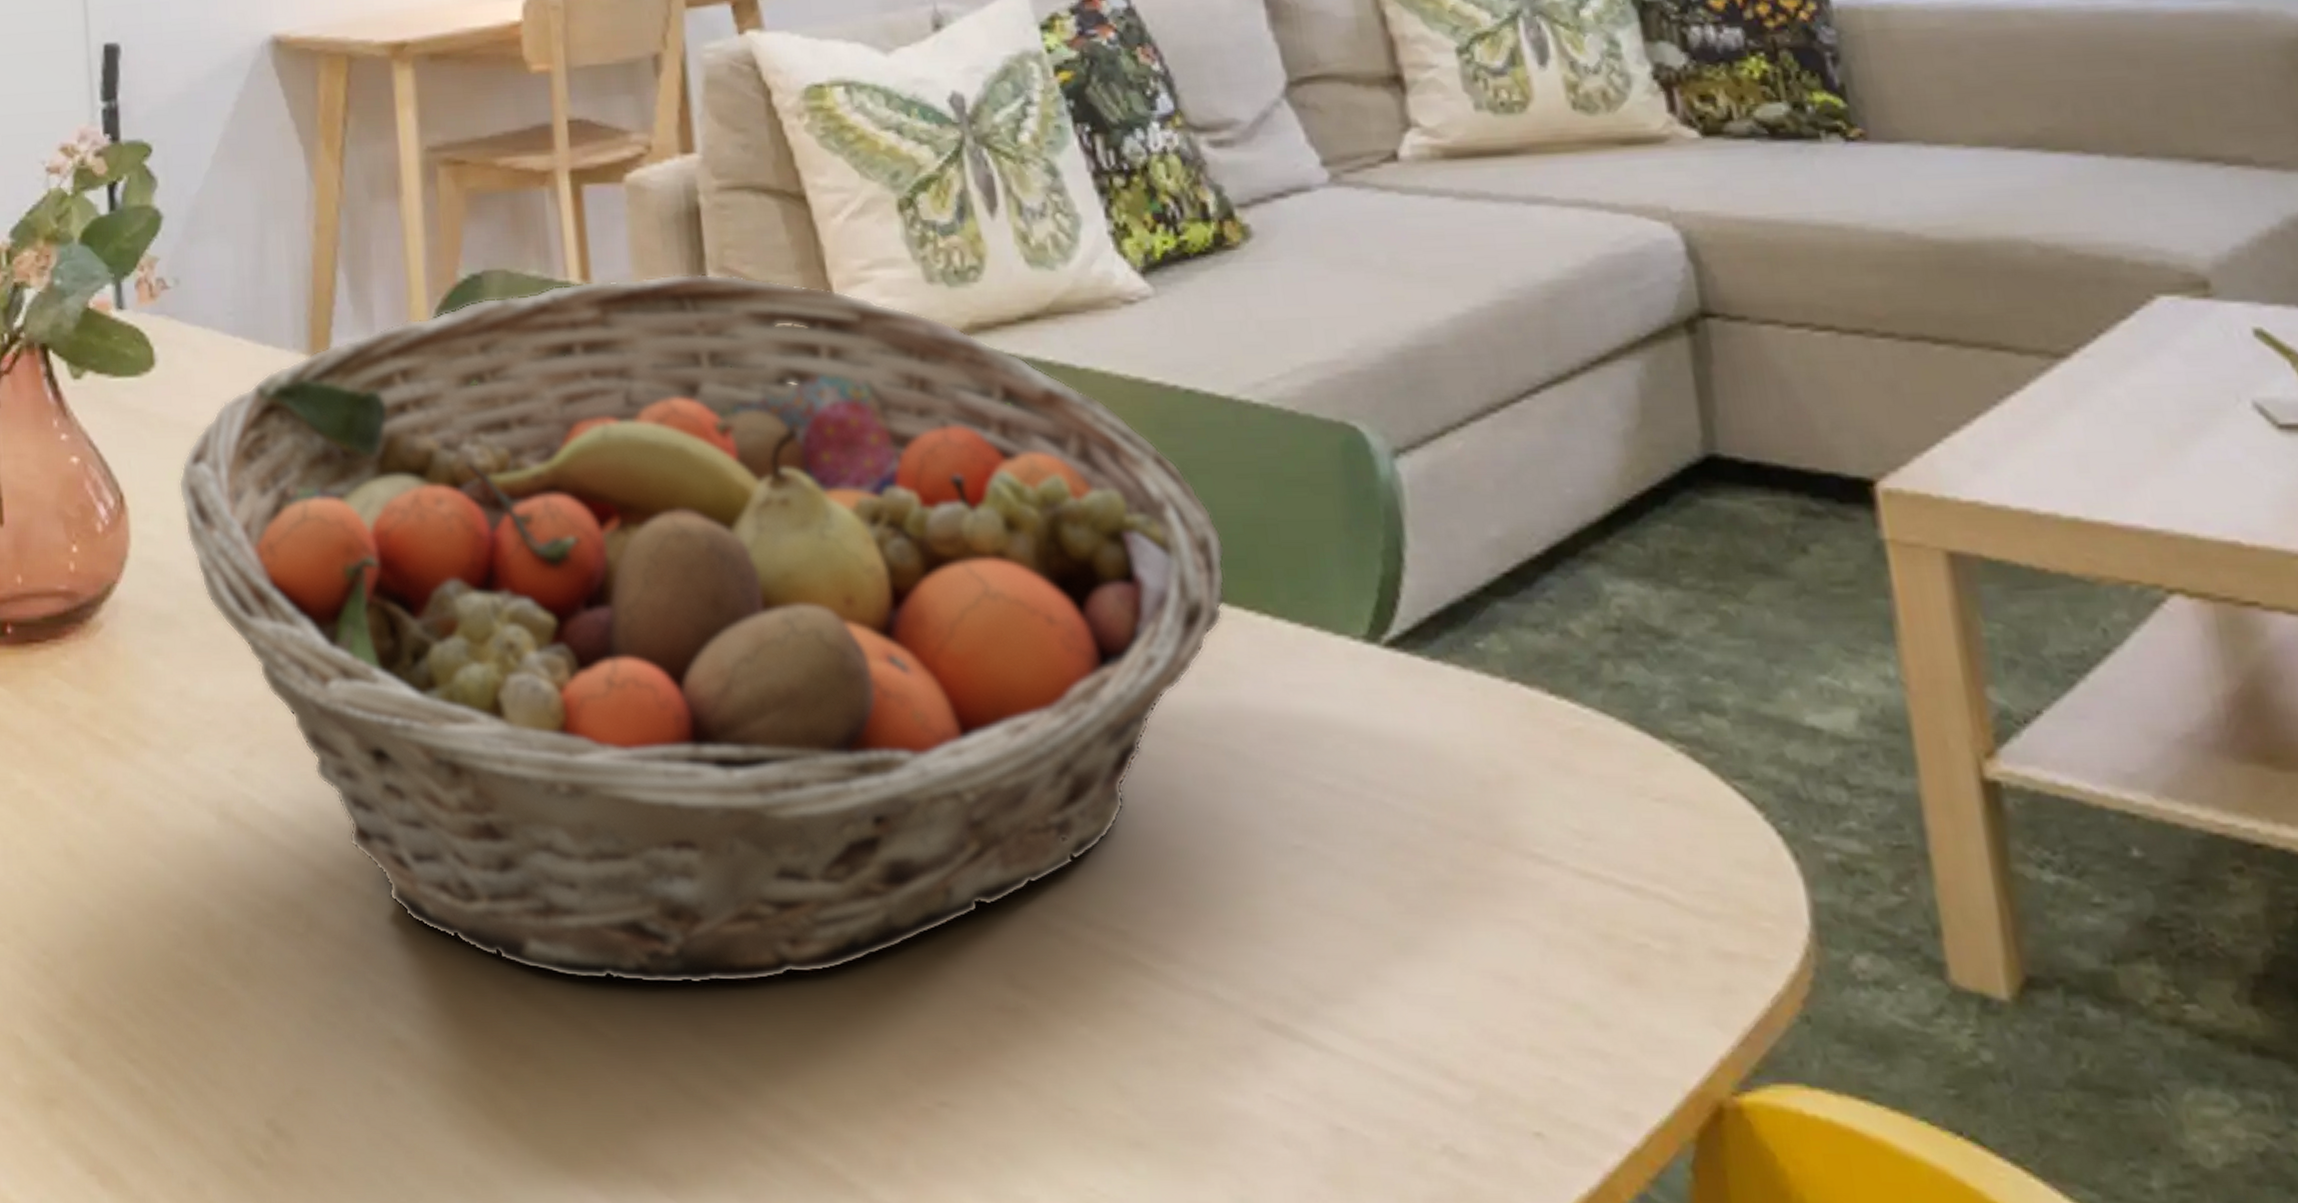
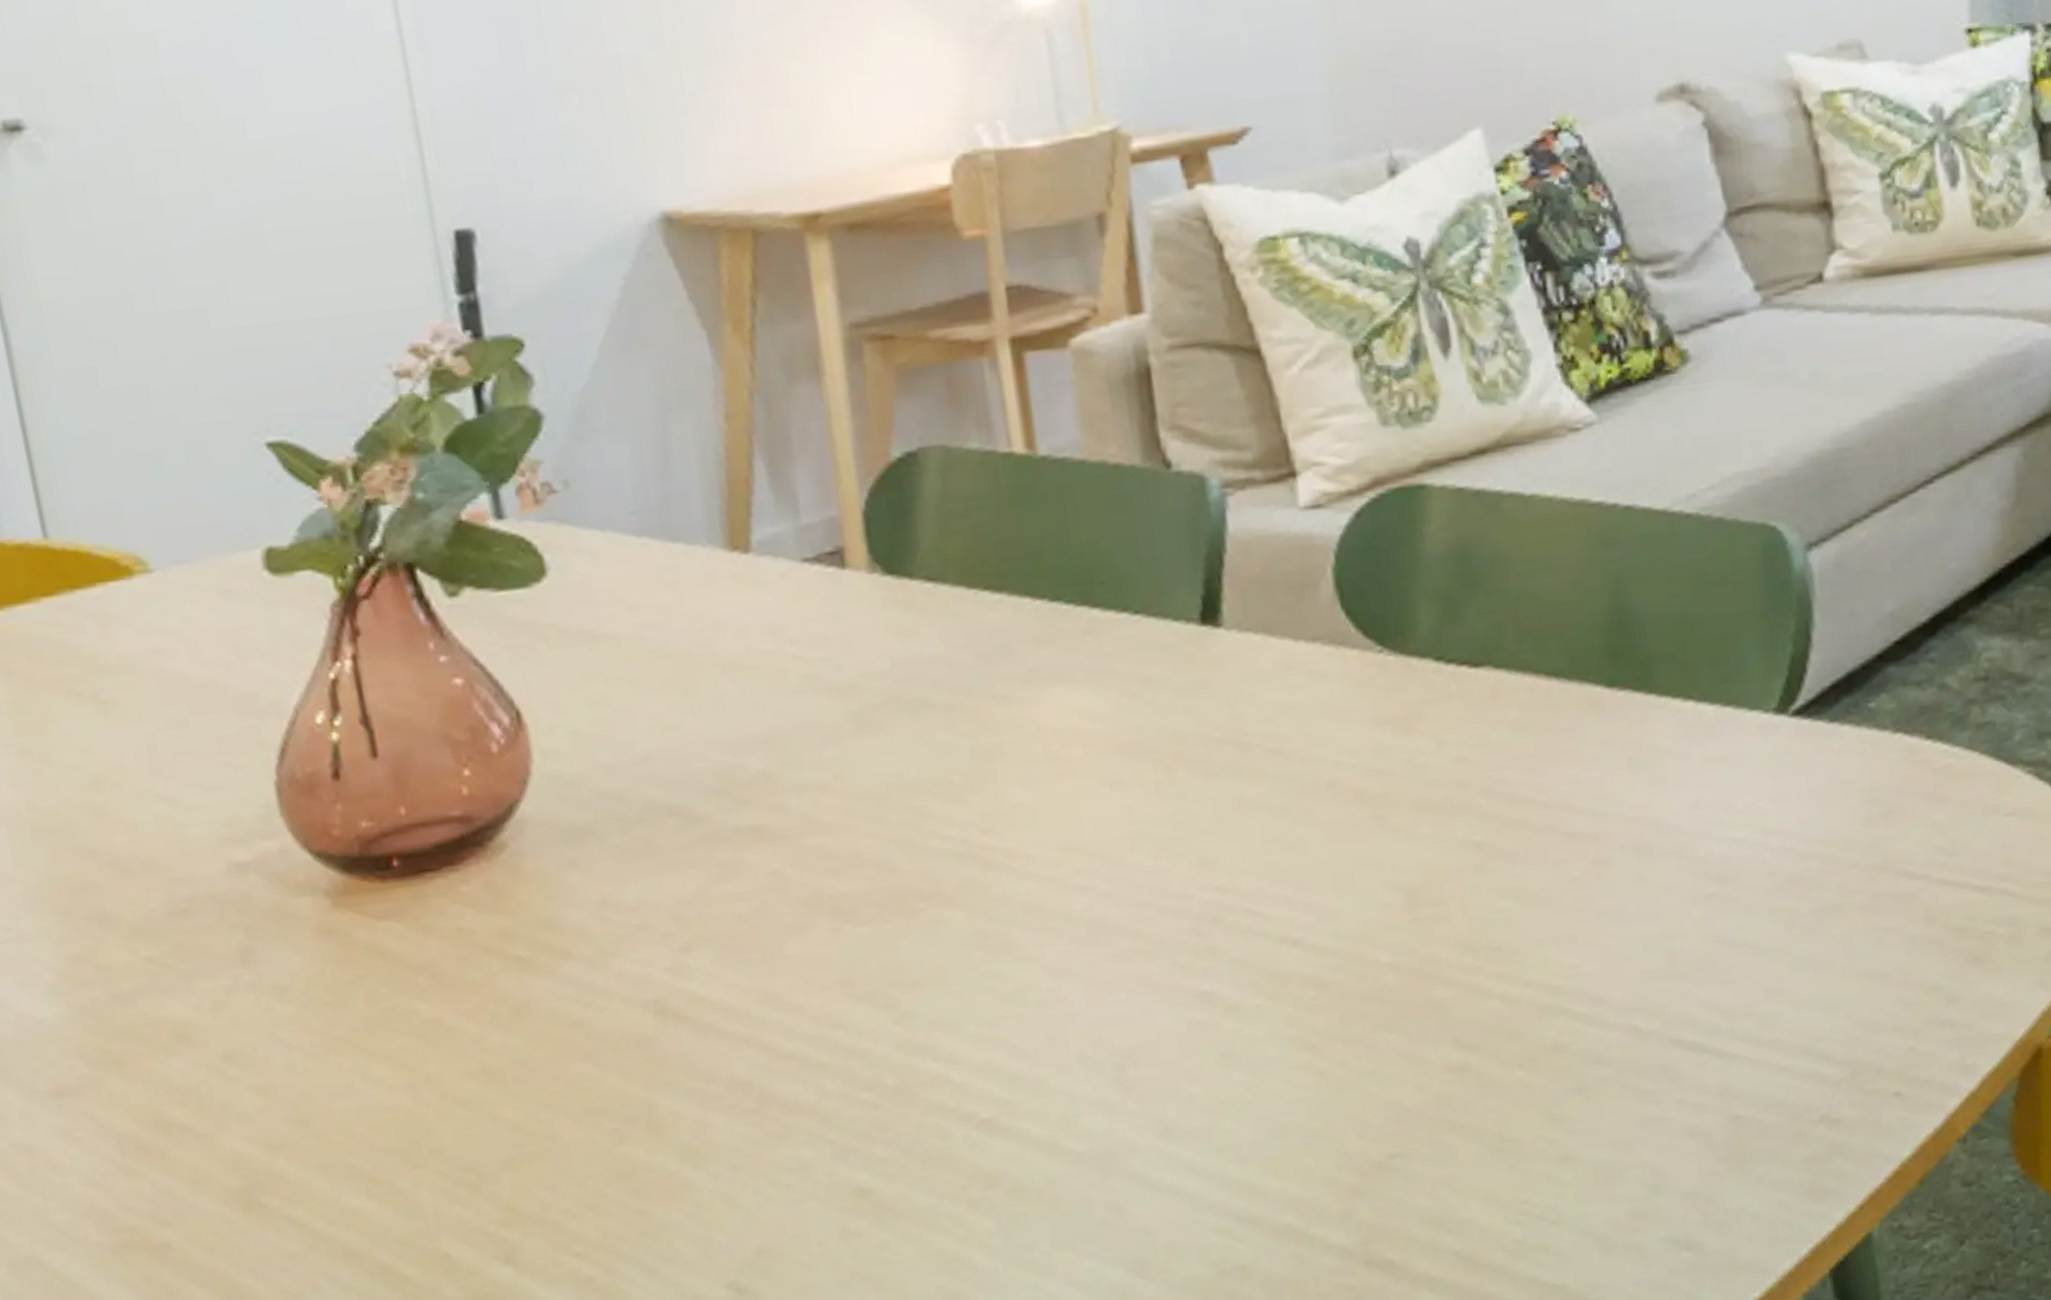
fruit basket: present [178,273,1227,985] -> none [583,432,1657,1107]

